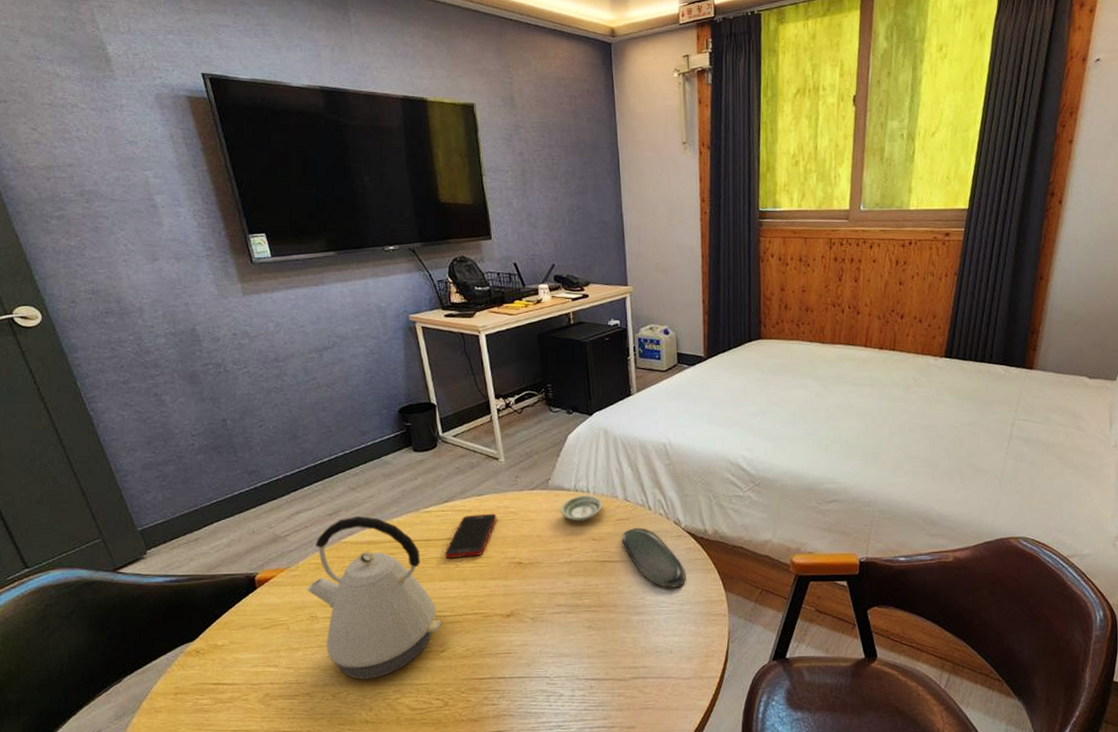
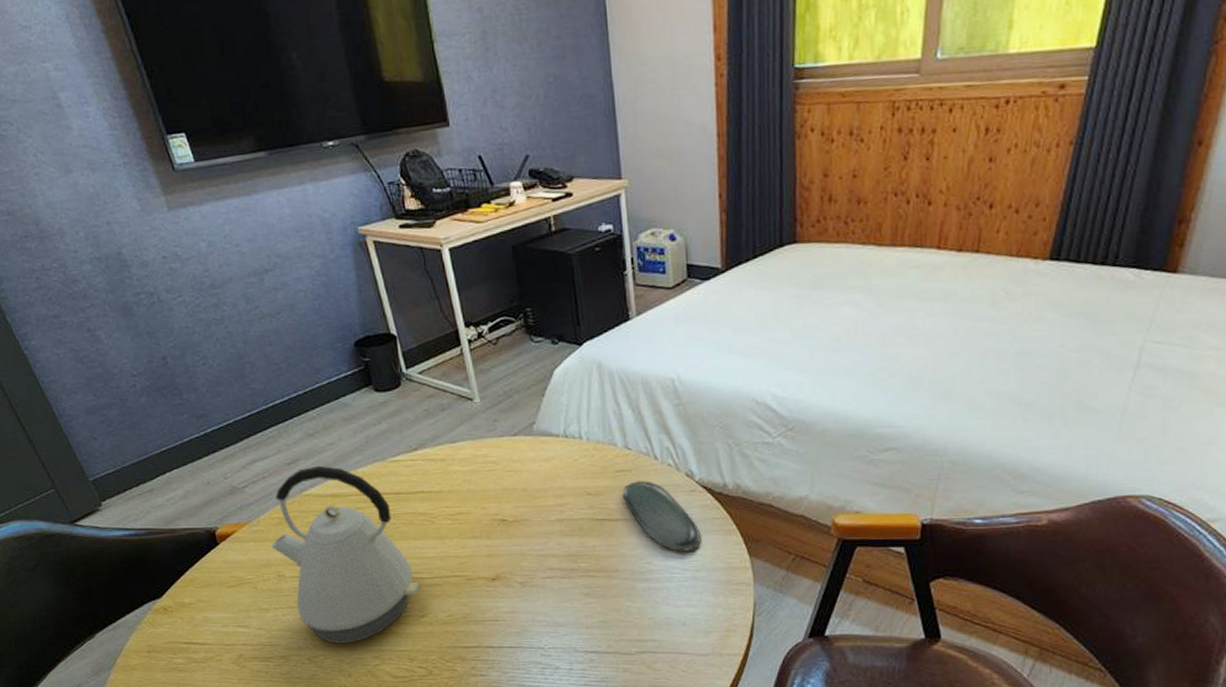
cell phone: present [445,513,497,558] -> none [418,463,475,514]
saucer: present [561,495,603,521] -> none [548,442,599,473]

